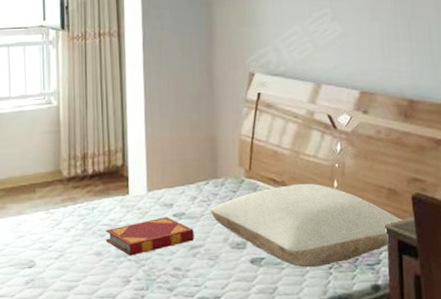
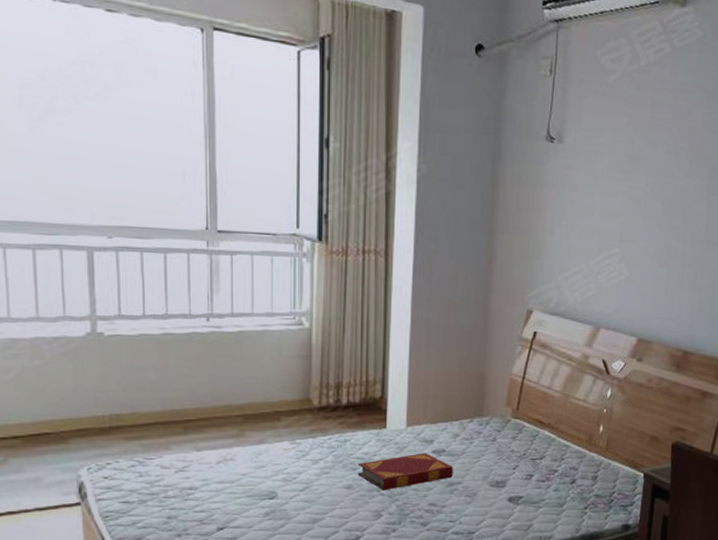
pillow: present [210,183,403,268] -> none [472,426,660,507]

